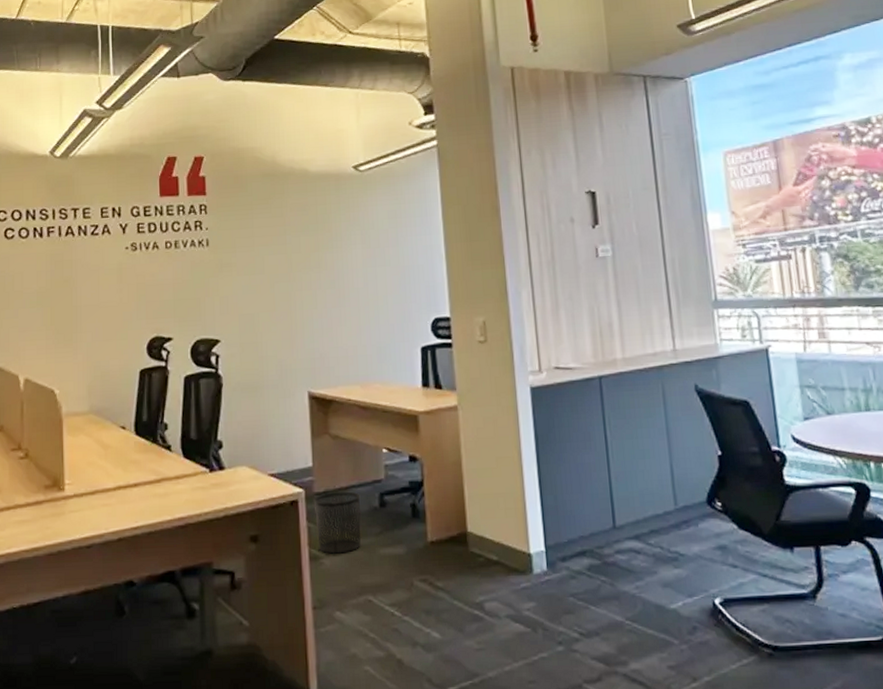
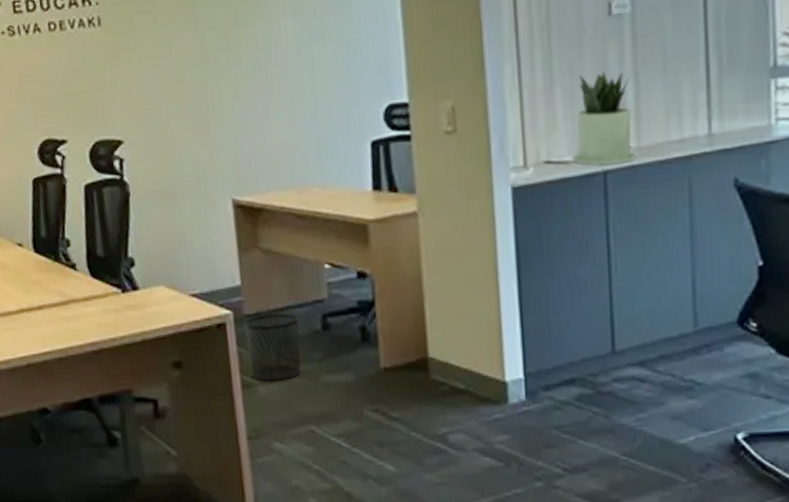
planter: none [574,299,622,372] -> present [571,71,636,166]

